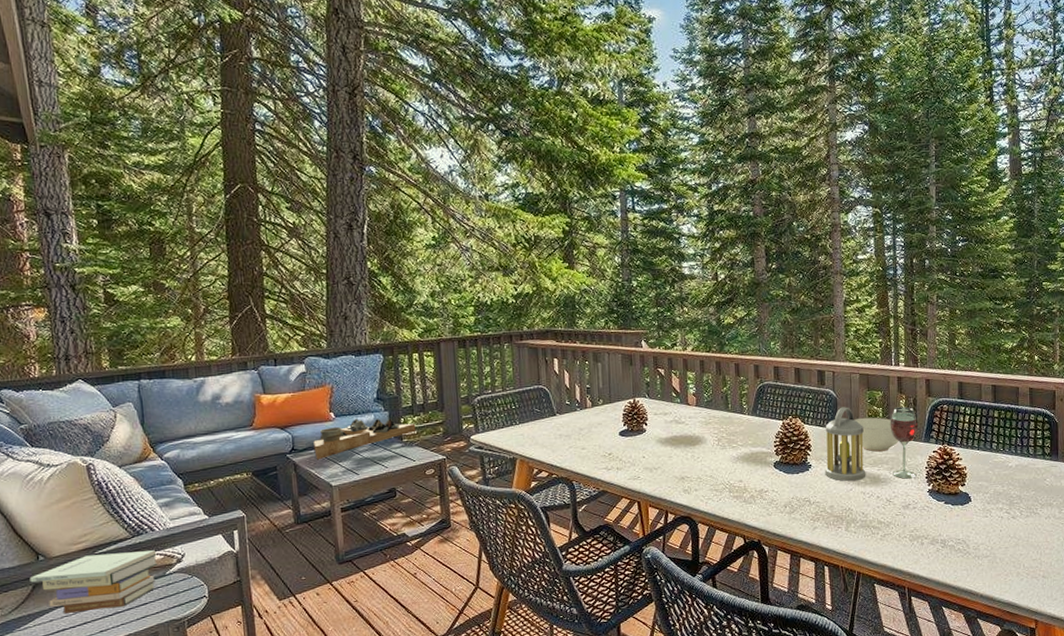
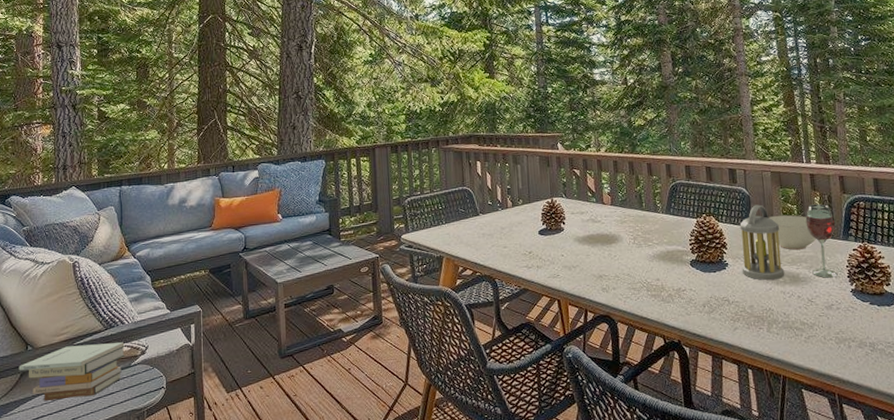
decorative tray: present [313,418,416,460] -> none [263,219,353,259]

